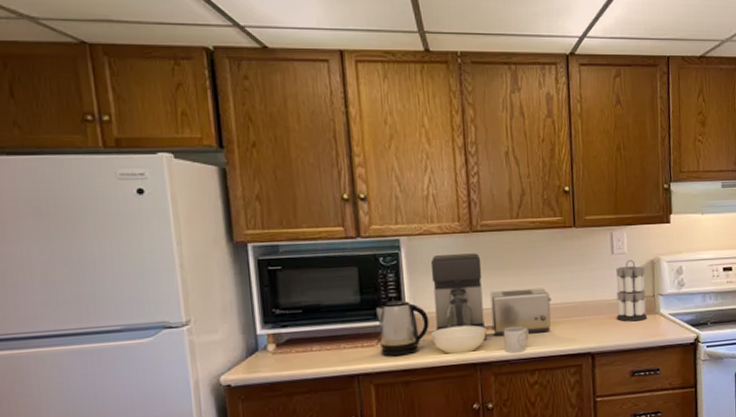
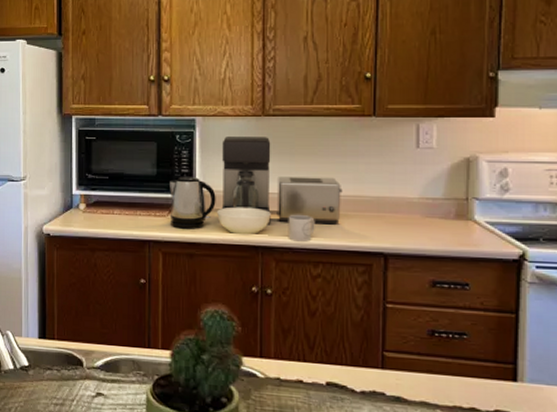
spice rack: present [616,259,648,322] -> none [418,155,457,226]

